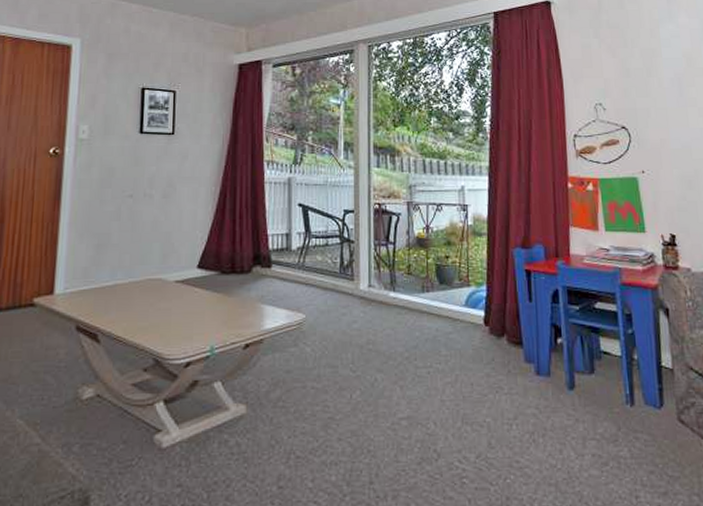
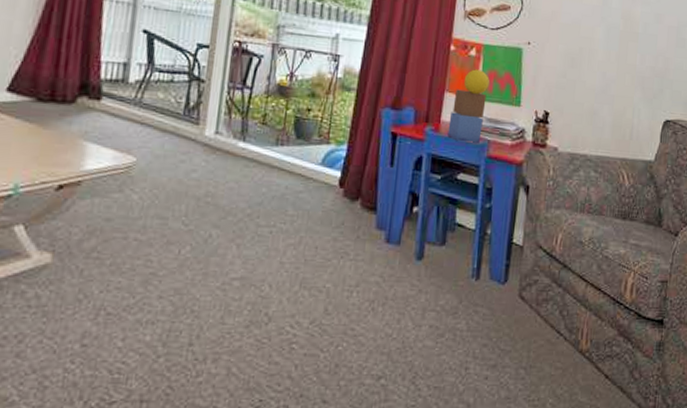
toy blocks: none [578,202,612,273] -> present [447,69,490,145]

